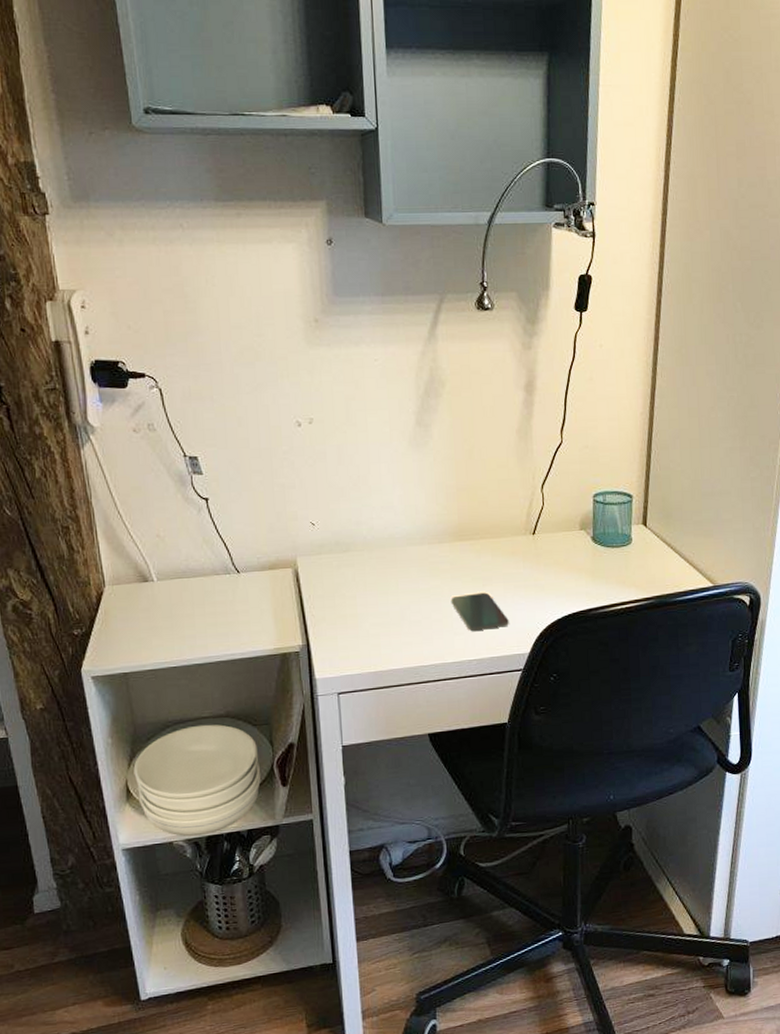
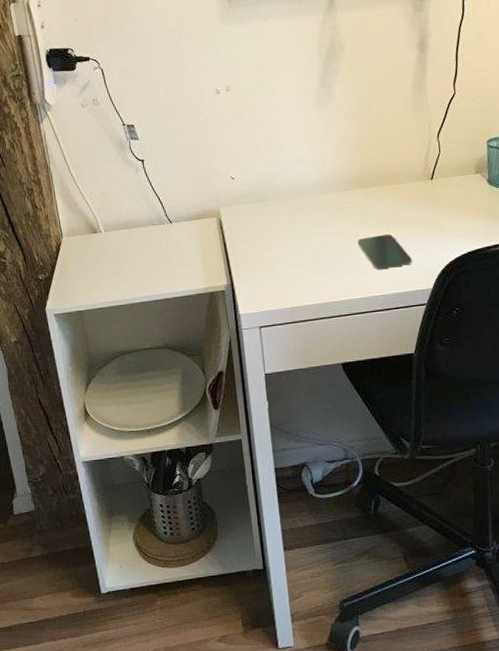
bowl: present [133,724,261,836] -> none [89,354,196,452]

